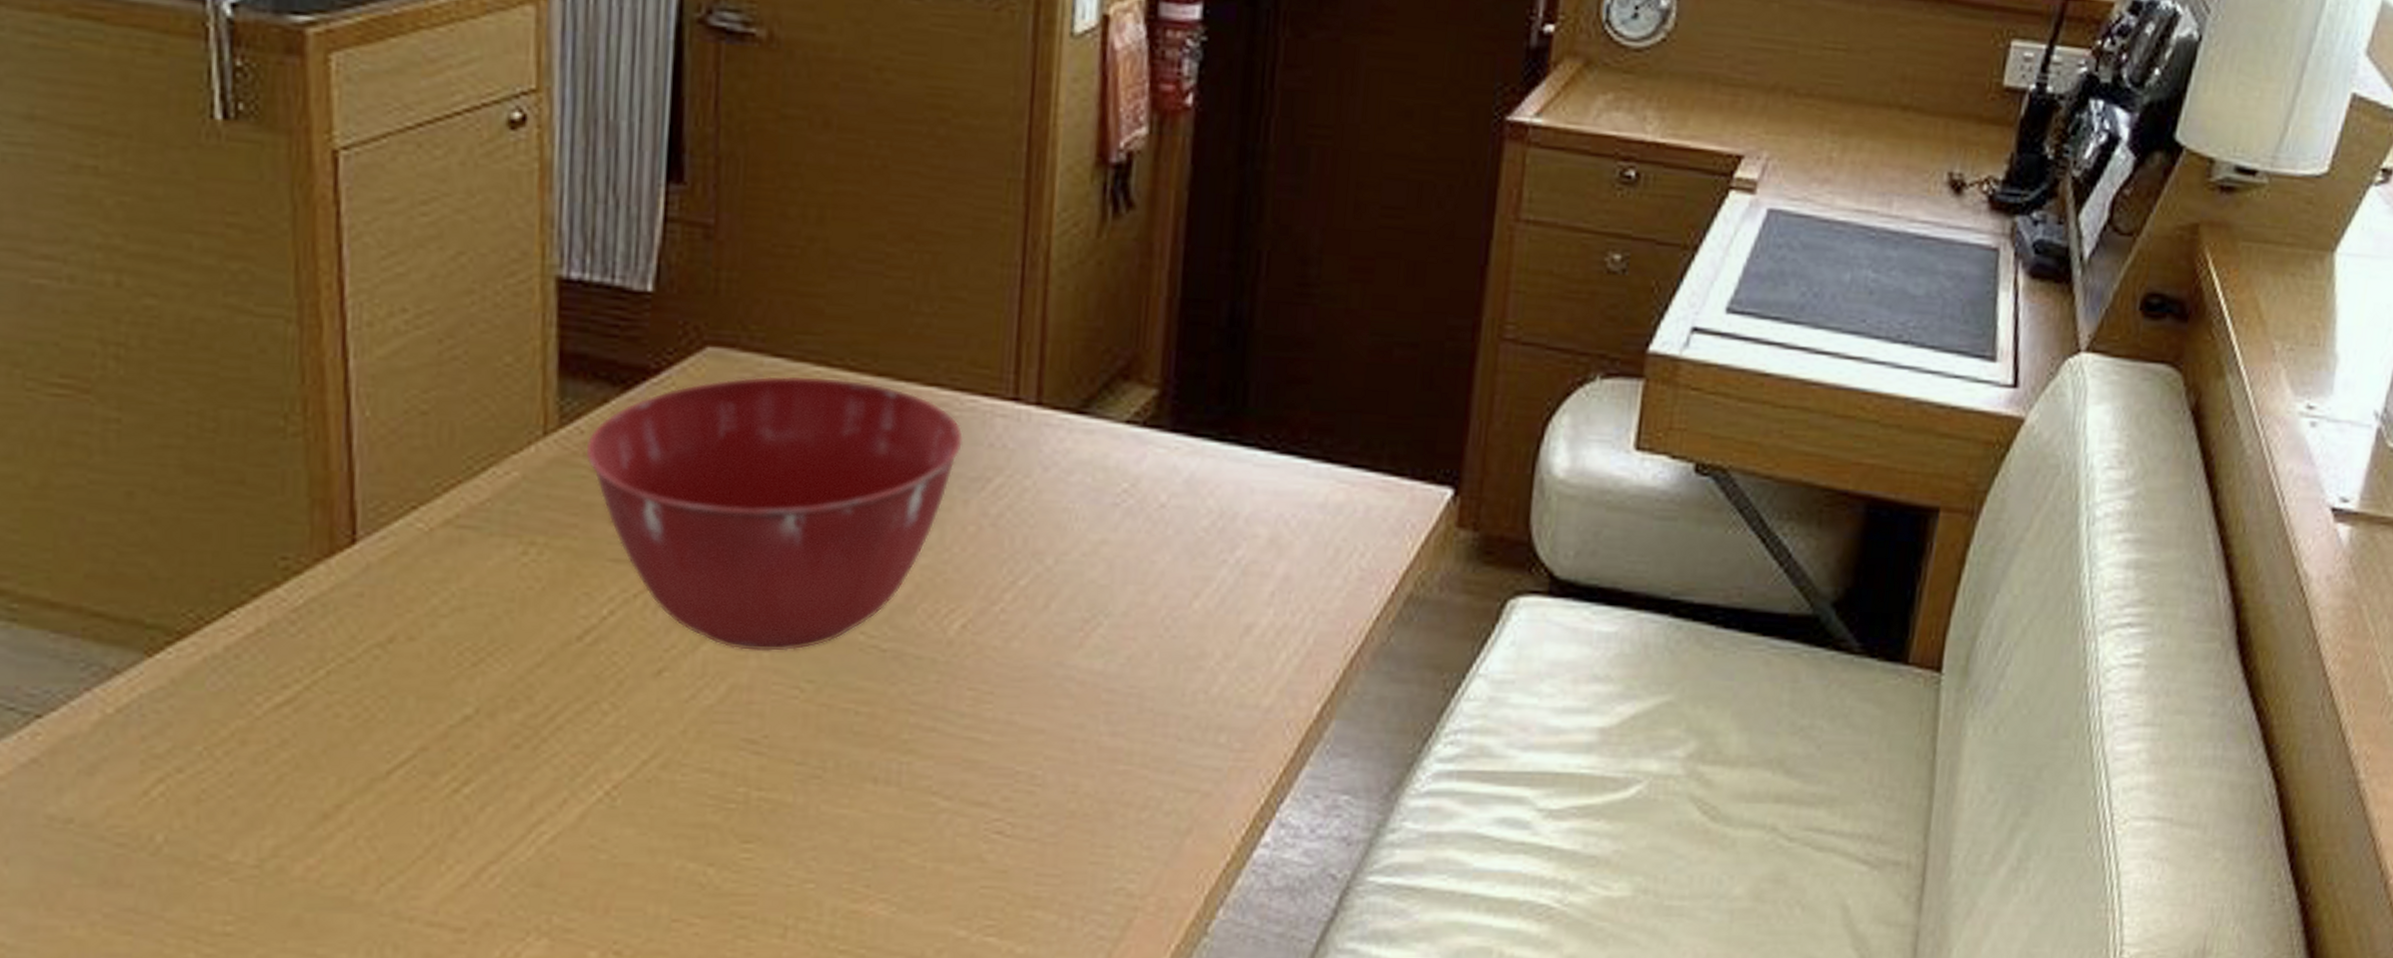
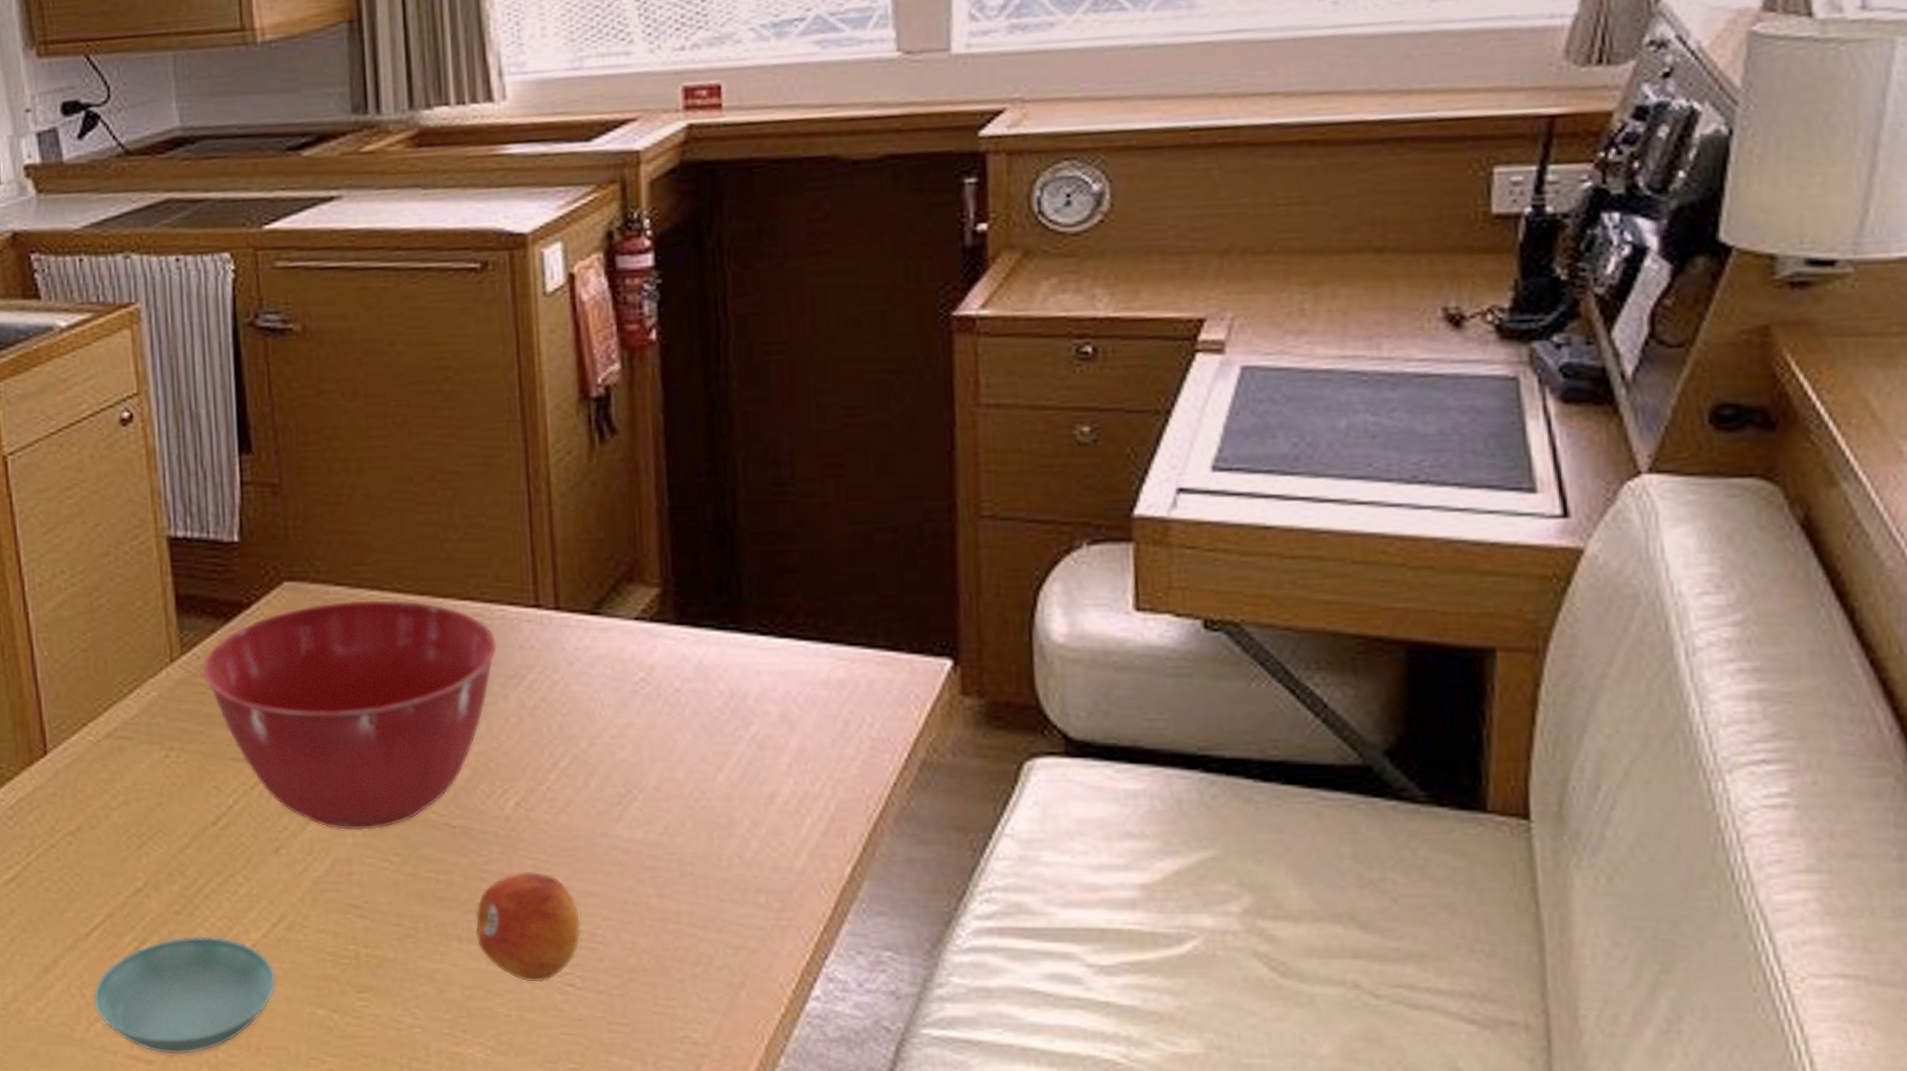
saucer: none [387,775,640,920] -> present [93,936,277,1055]
fruit: none [895,704,1020,830] -> present [475,871,580,982]

